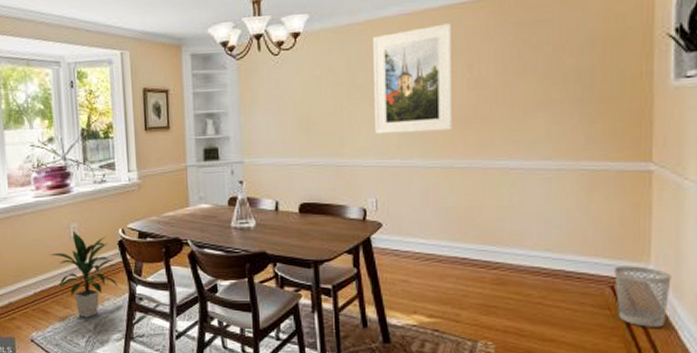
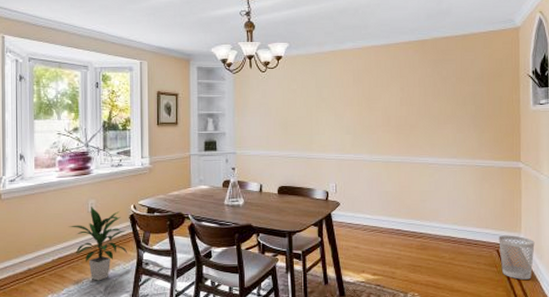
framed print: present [373,23,453,134] -> none [335,57,390,135]

